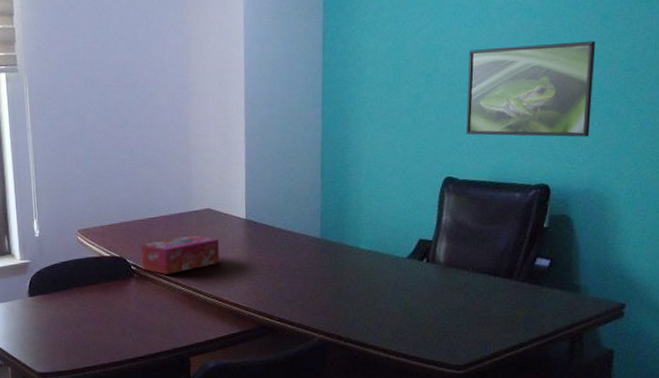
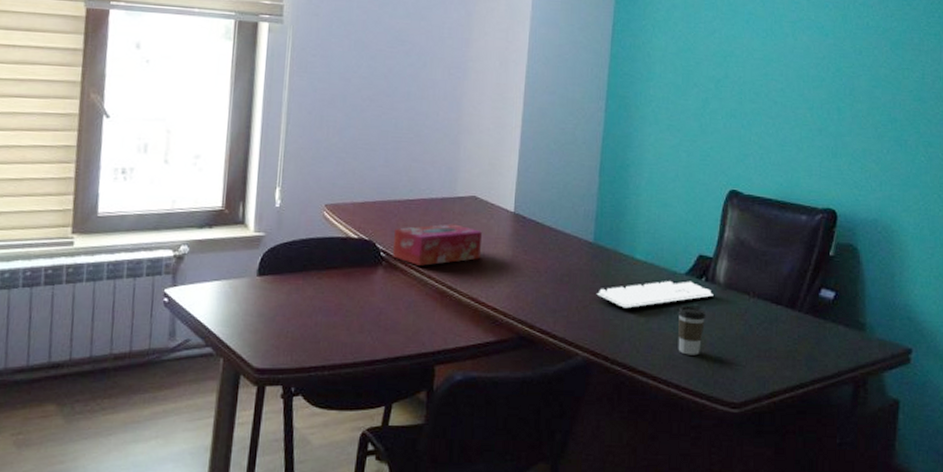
keyboard: none [327,263,435,294] -> present [596,281,714,310]
coffee cup: none [402,285,429,328] -> present [678,305,706,356]
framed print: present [466,41,596,137] -> none [754,60,886,164]

